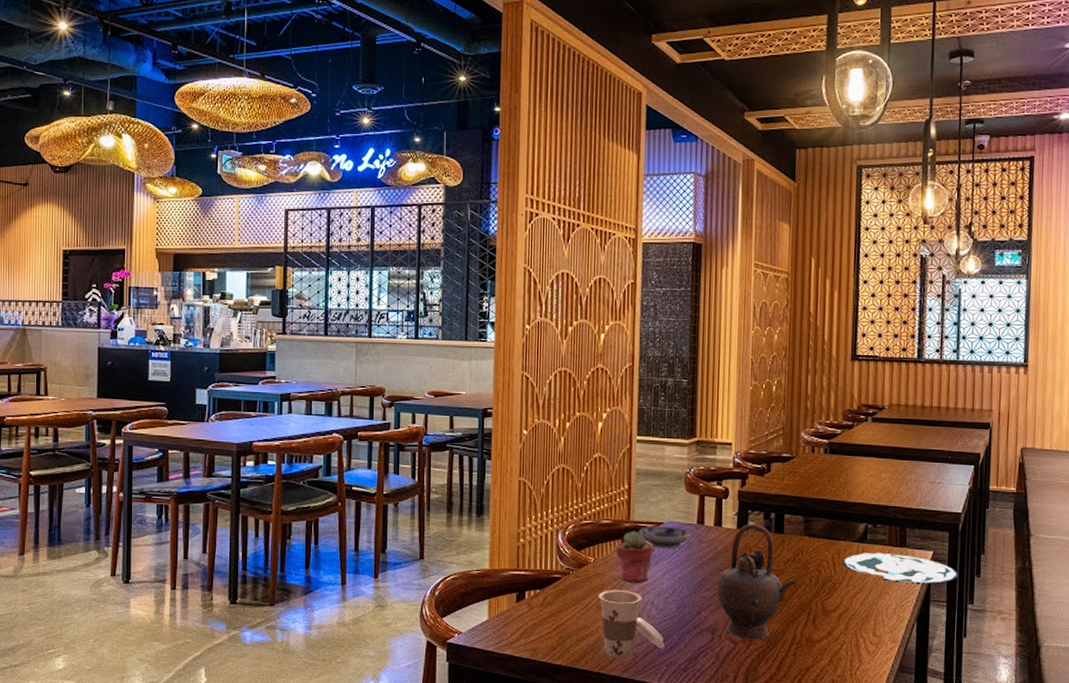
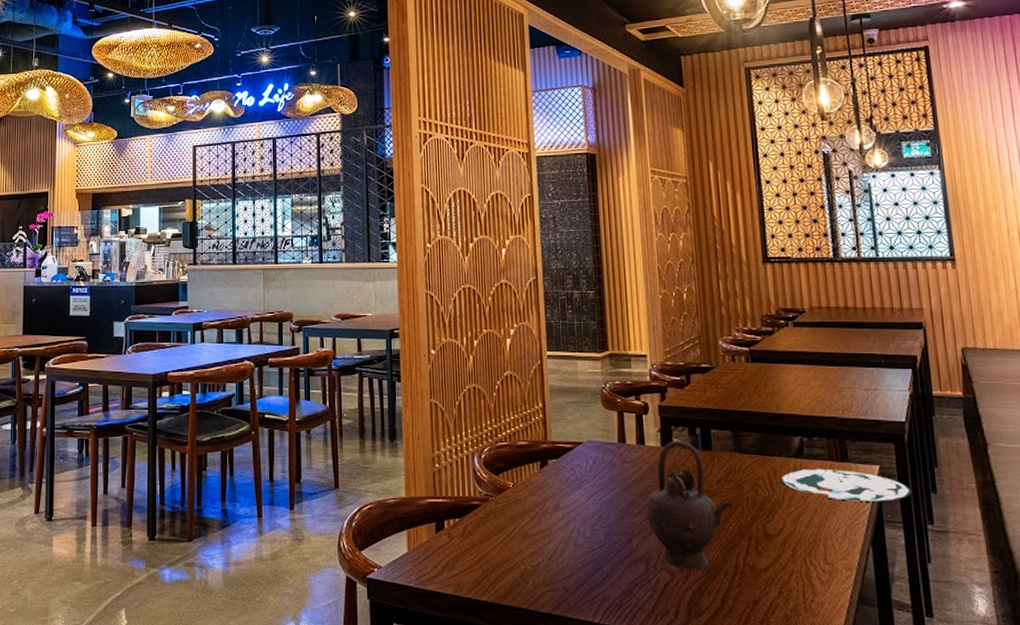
cup: present [598,590,665,659] -> none [520,517,596,593]
potted succulent: present [615,530,654,583] -> none [534,451,575,508]
bowl: present [639,526,692,548] -> none [557,446,613,470]

